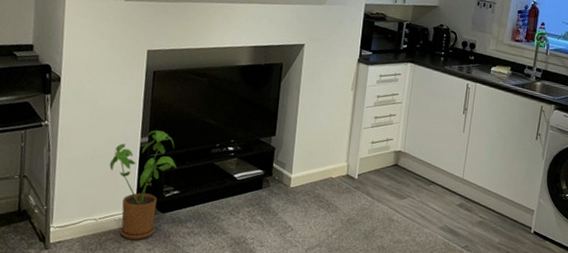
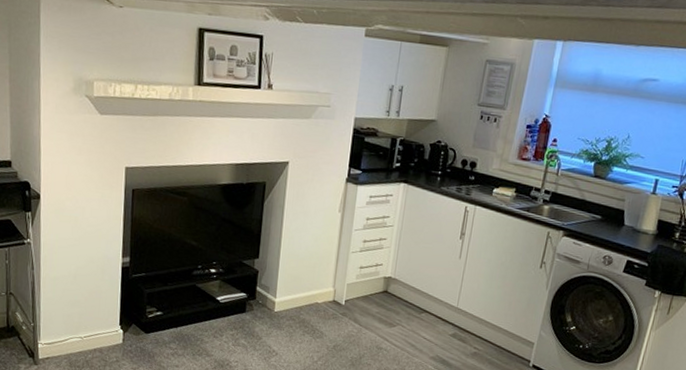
house plant: present [109,130,177,240] -> none [92,250,159,359]

